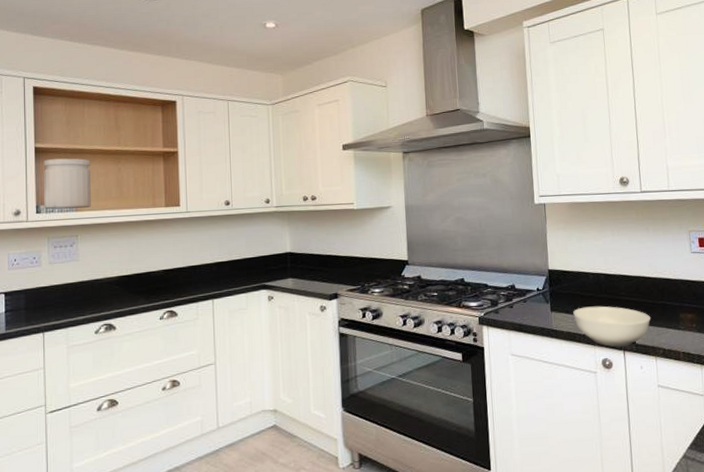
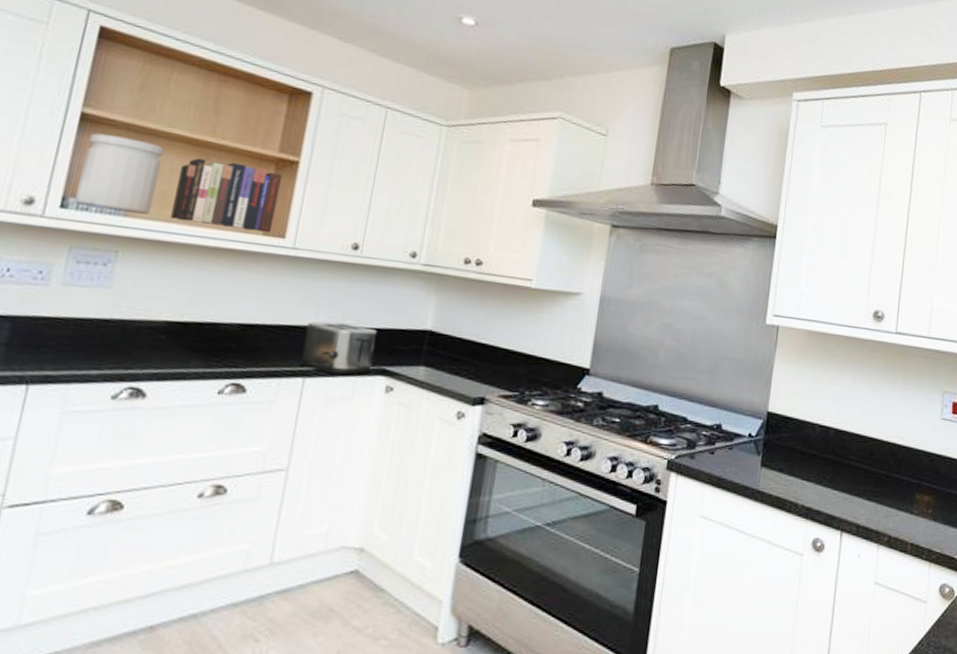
books: none [104,161,170,207] -> present [170,158,283,233]
toaster: none [206,257,256,294] -> present [300,321,377,375]
bowl: present [573,306,651,347] -> none [787,467,881,526]

